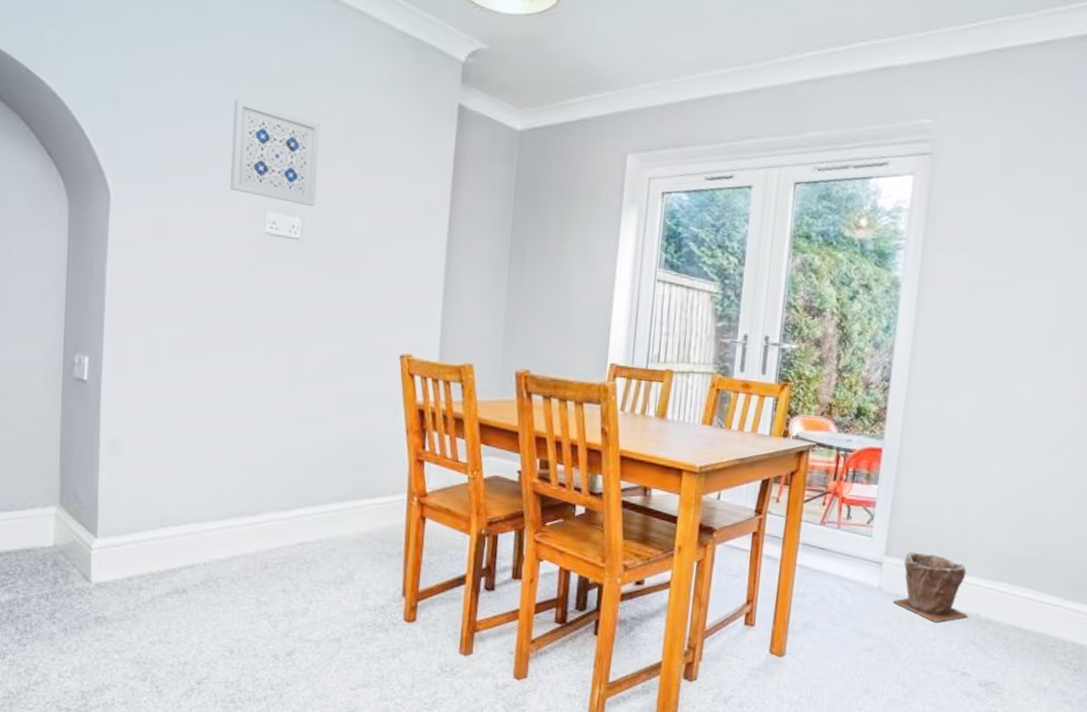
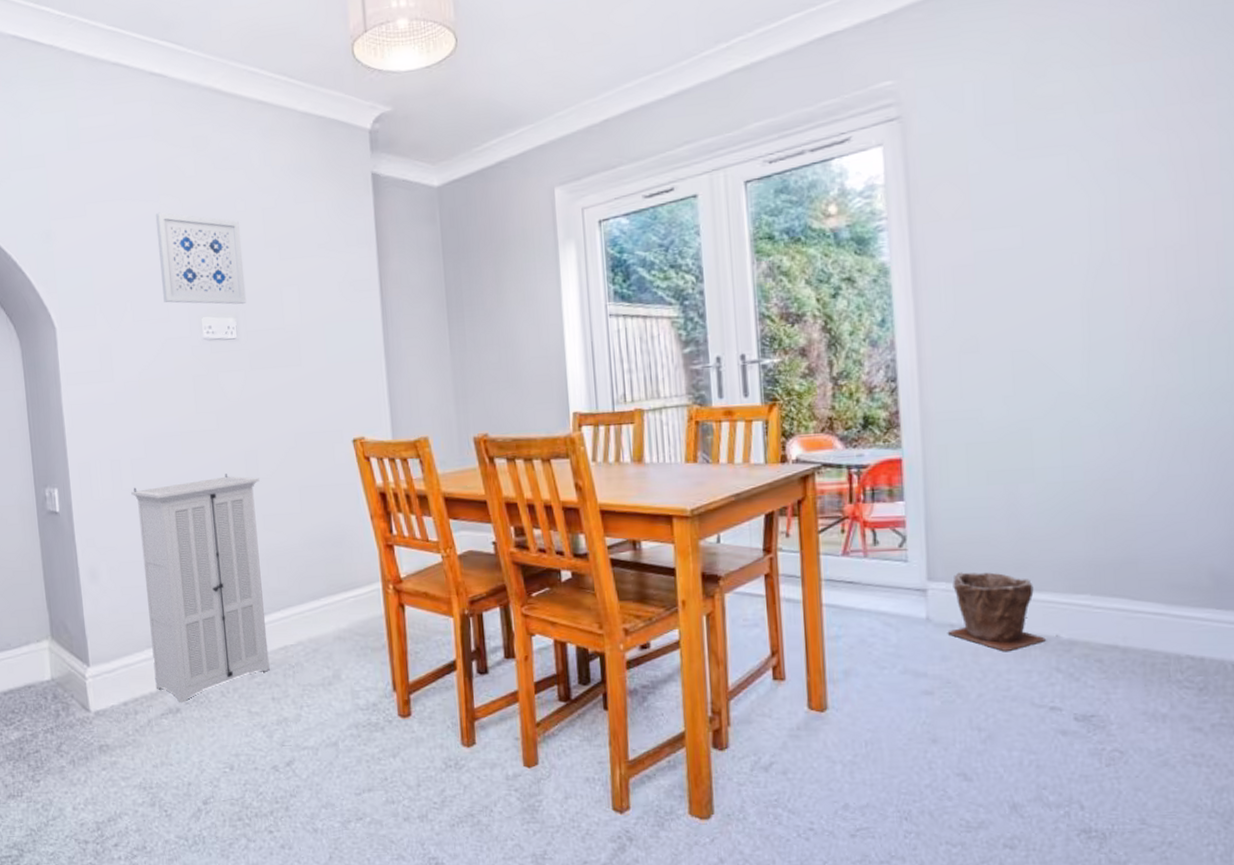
storage cabinet: none [164,367,302,585] -> present [131,474,270,703]

